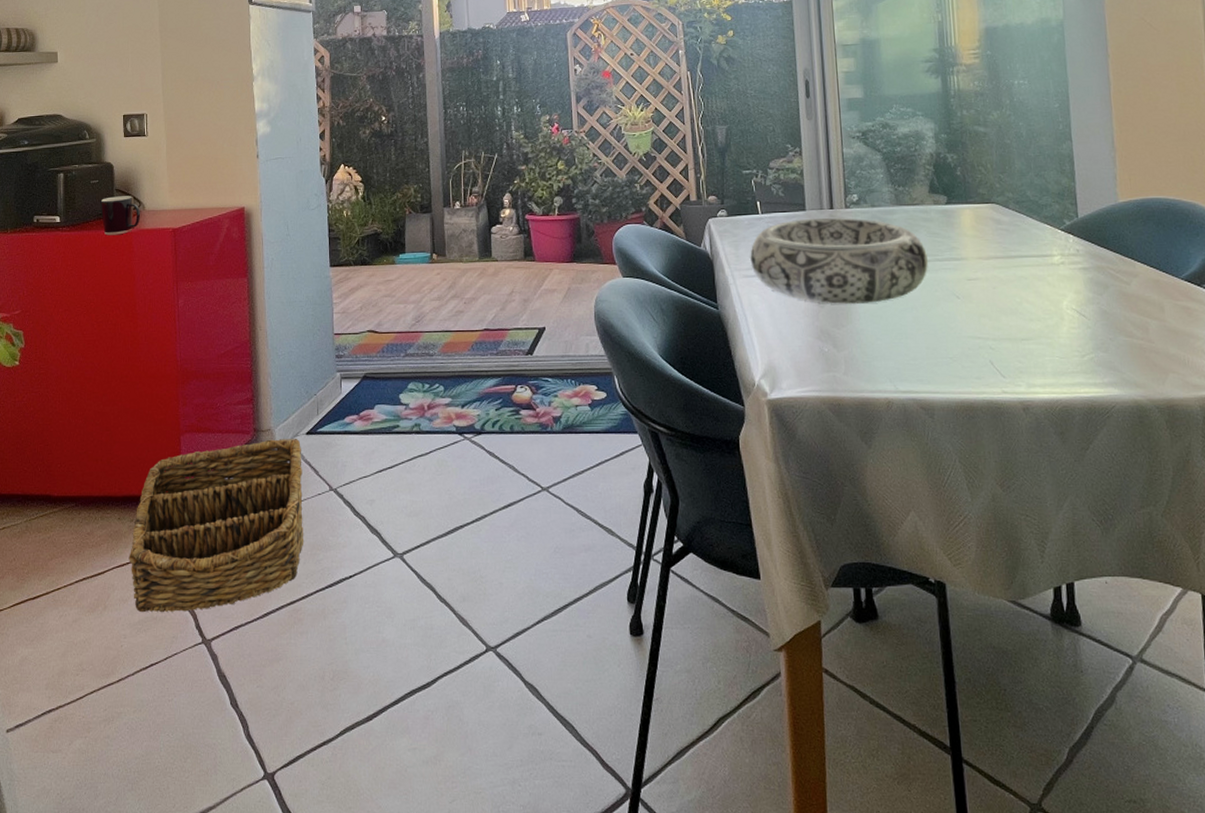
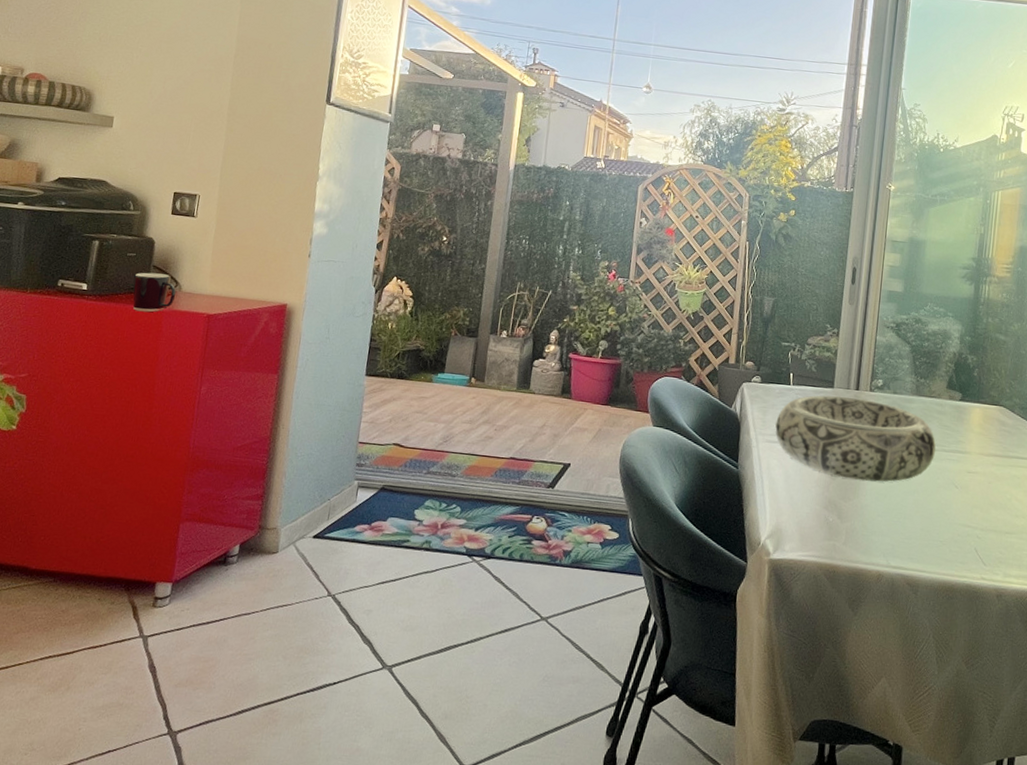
basket: present [128,438,304,613] -> none [101,538,306,701]

